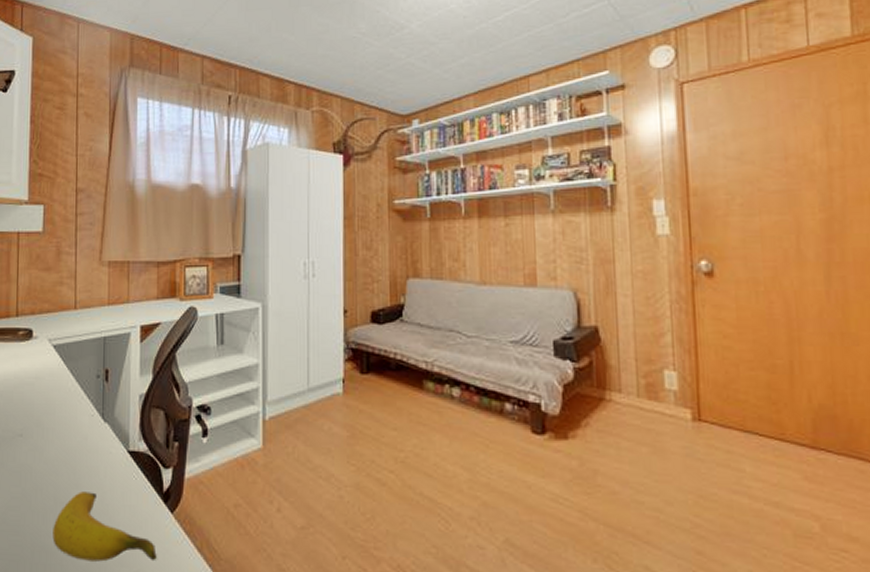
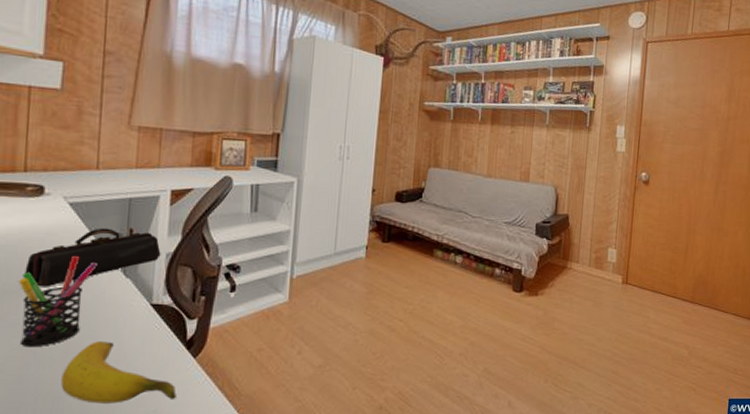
pen holder: none [15,399,79,497] -> present [19,255,97,348]
pencil case: none [19,369,135,433] -> present [25,227,161,287]

